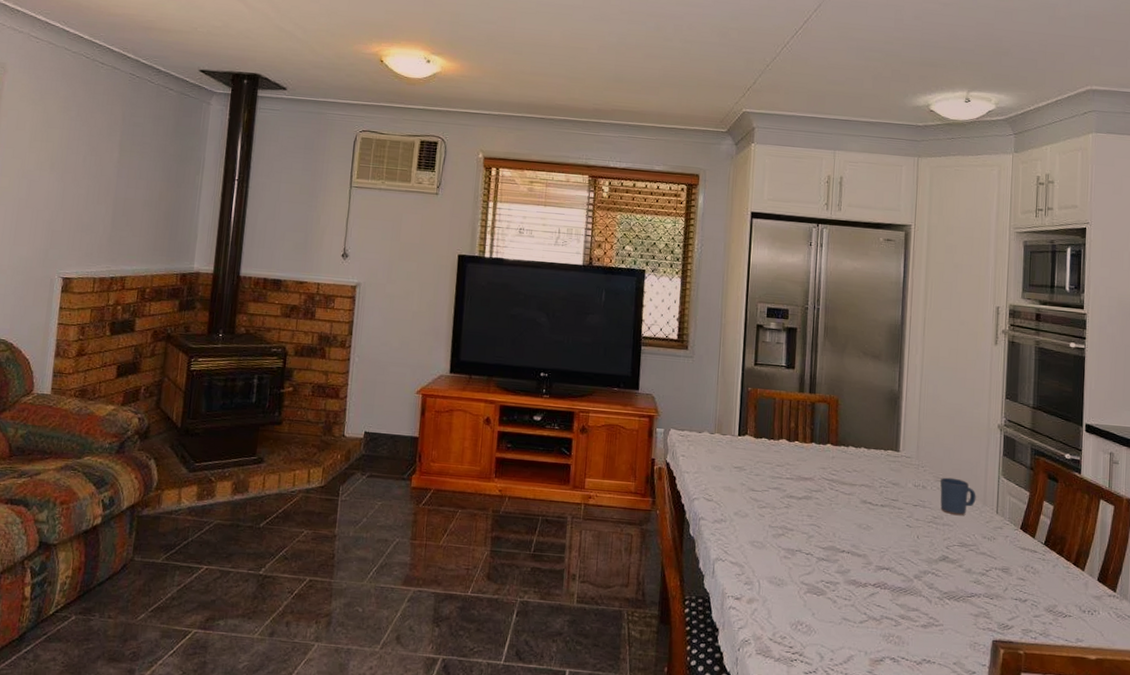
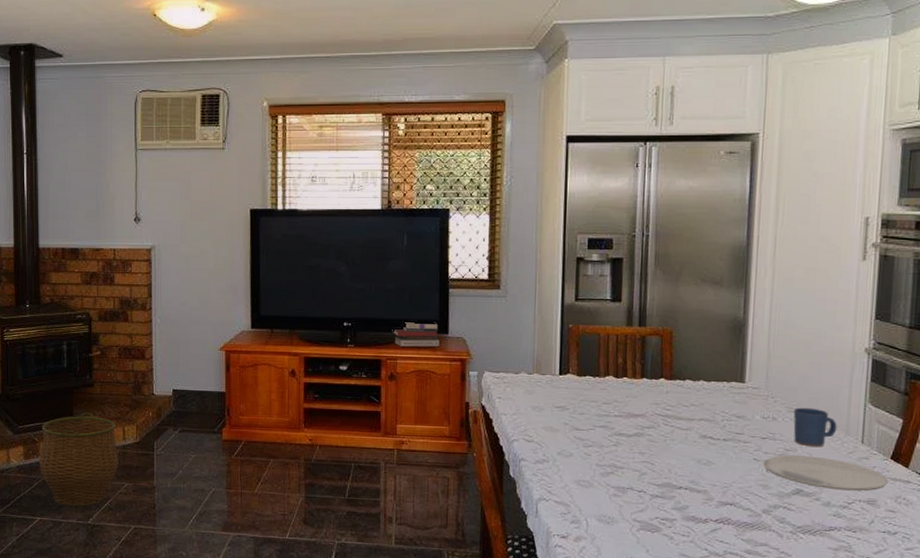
basket: none [213,451,301,555] -> present [39,412,119,507]
books: none [586,376,630,404] -> present [392,322,440,349]
plate: none [914,522,1019,560] -> present [763,455,889,491]

